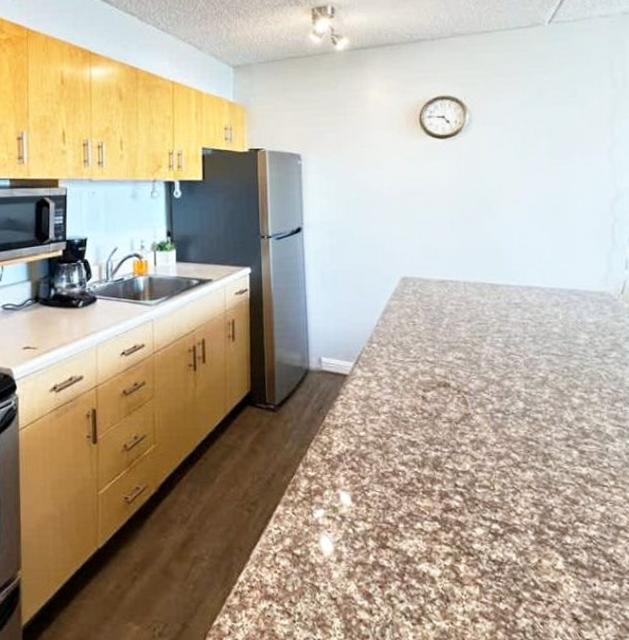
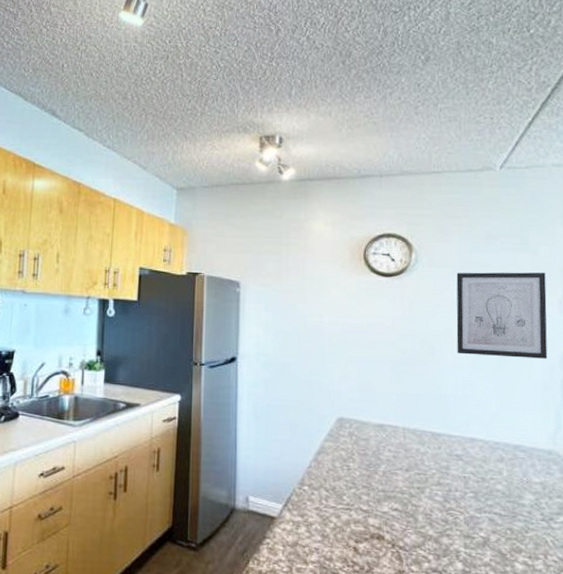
wall art: none [509,122,598,208] -> present [456,272,548,359]

